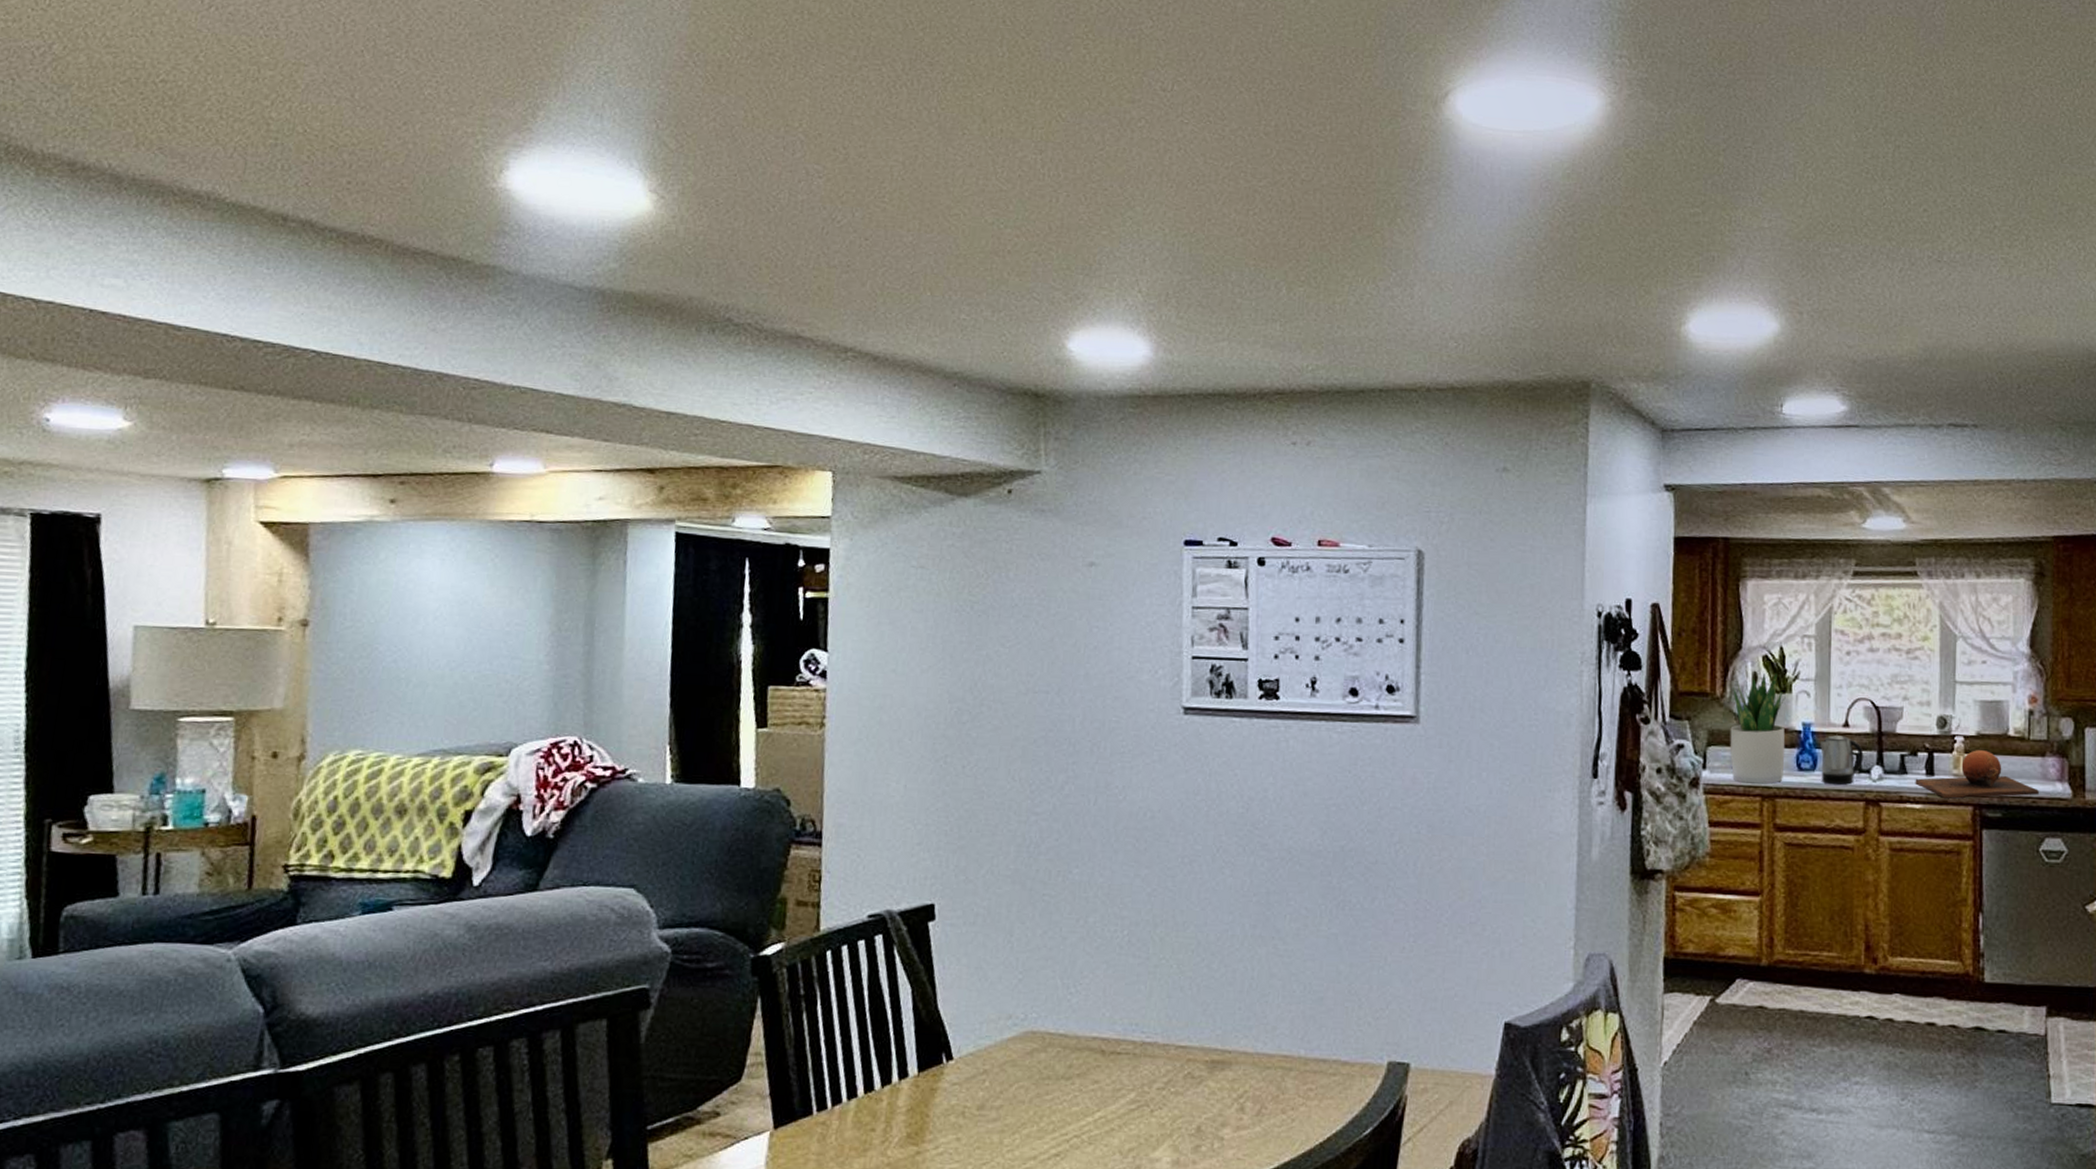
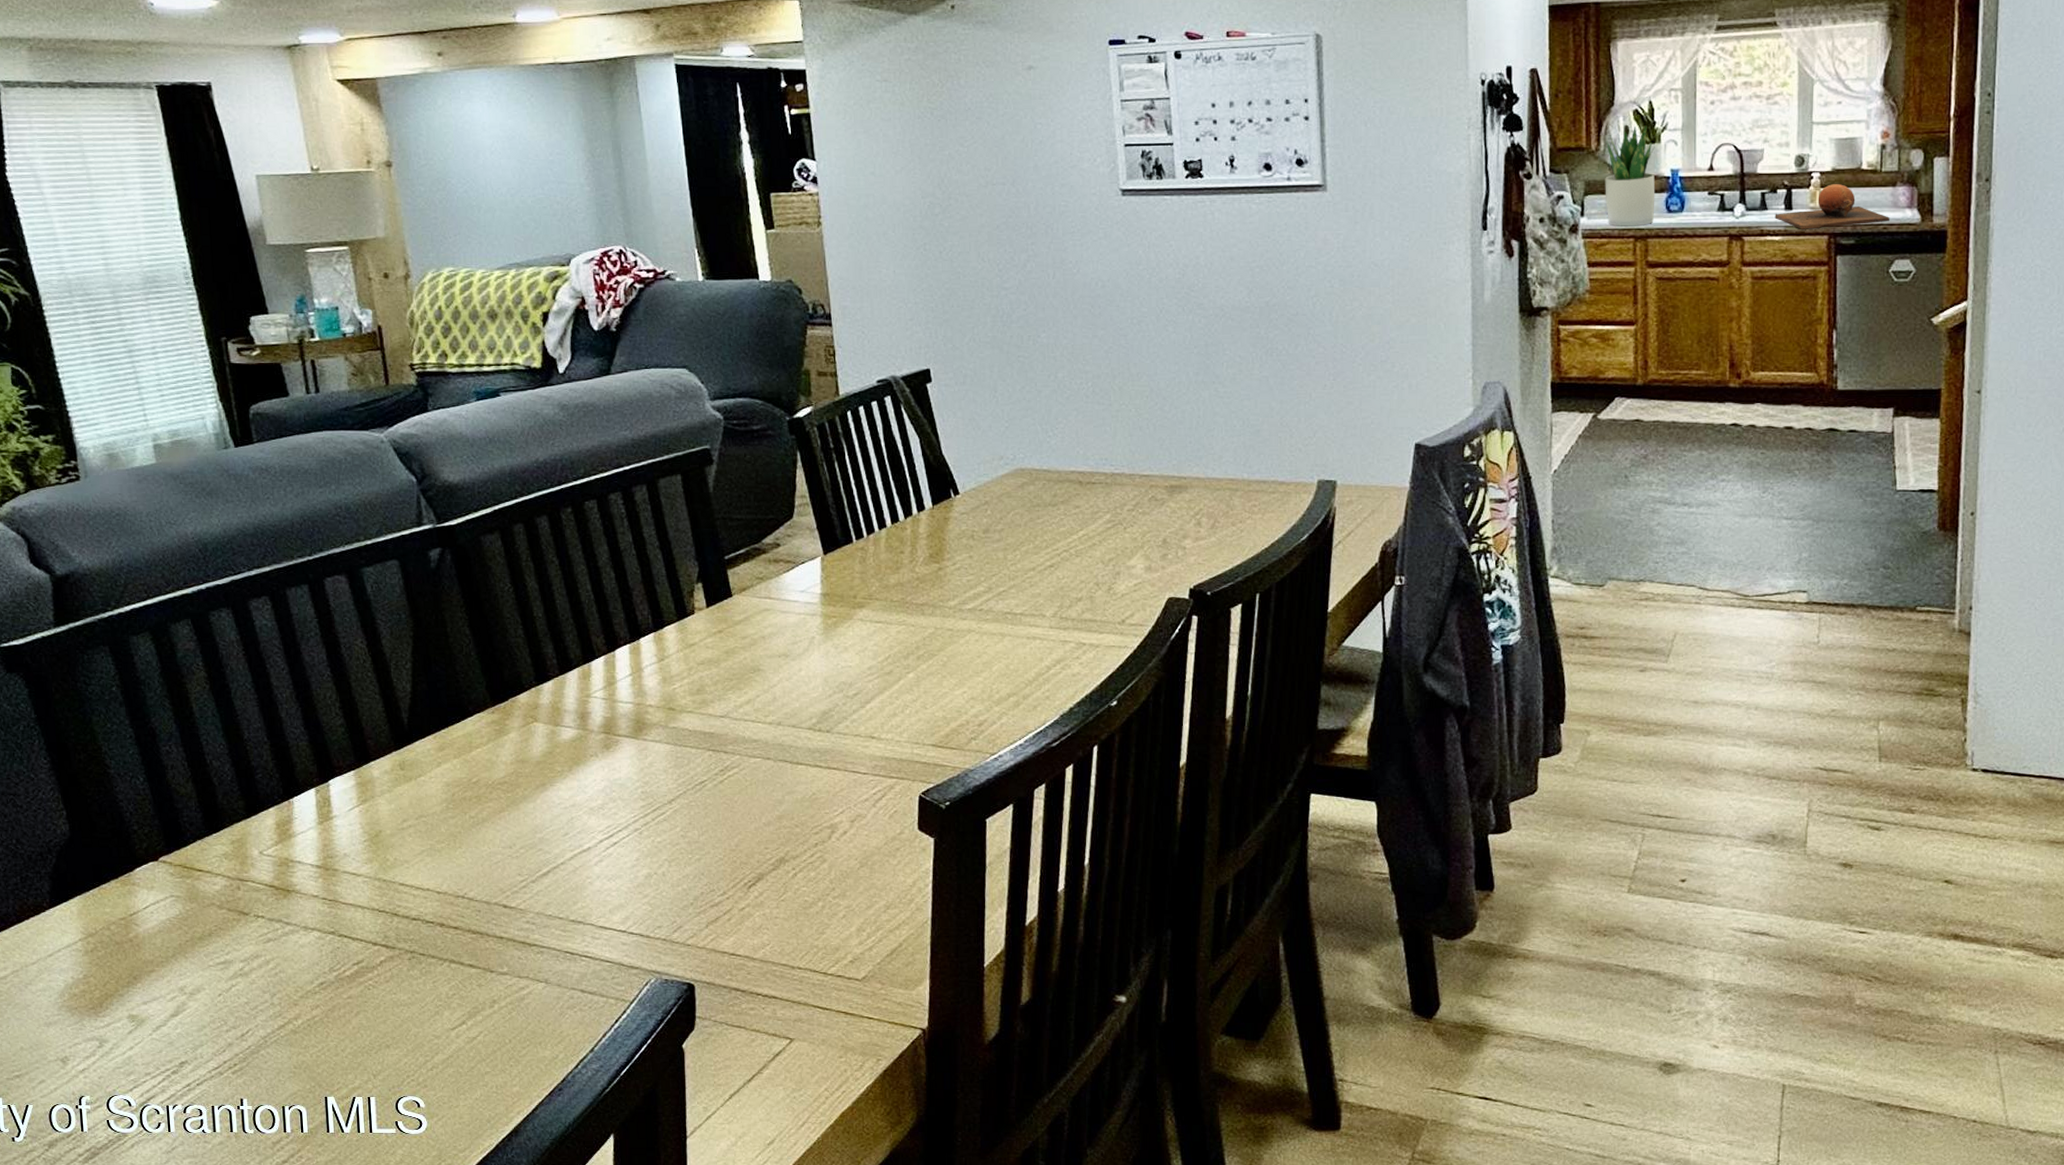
kettle: present [1820,735,1864,785] -> none [1687,179,1728,223]

